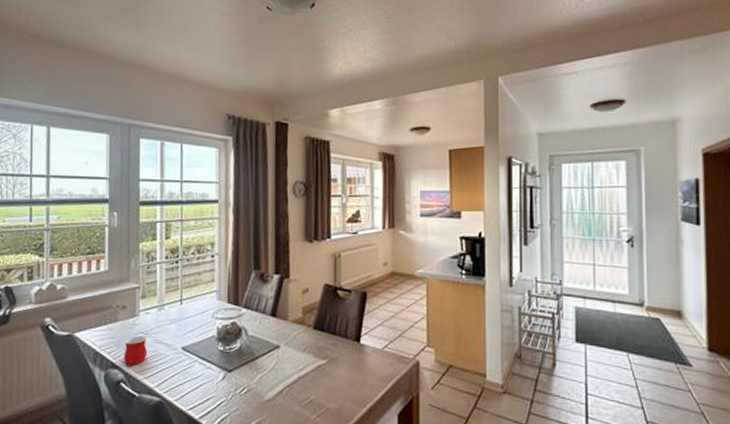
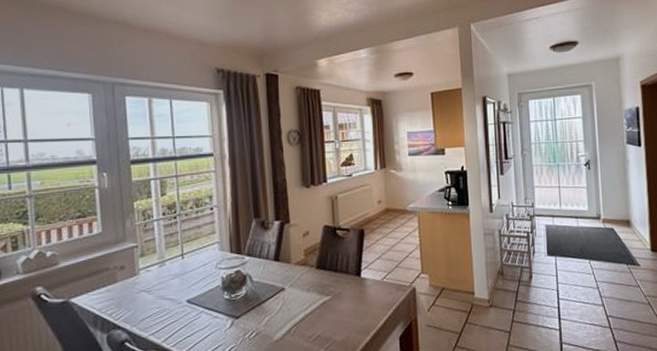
mug: present [123,335,148,365] -> none [125,293,152,324]

